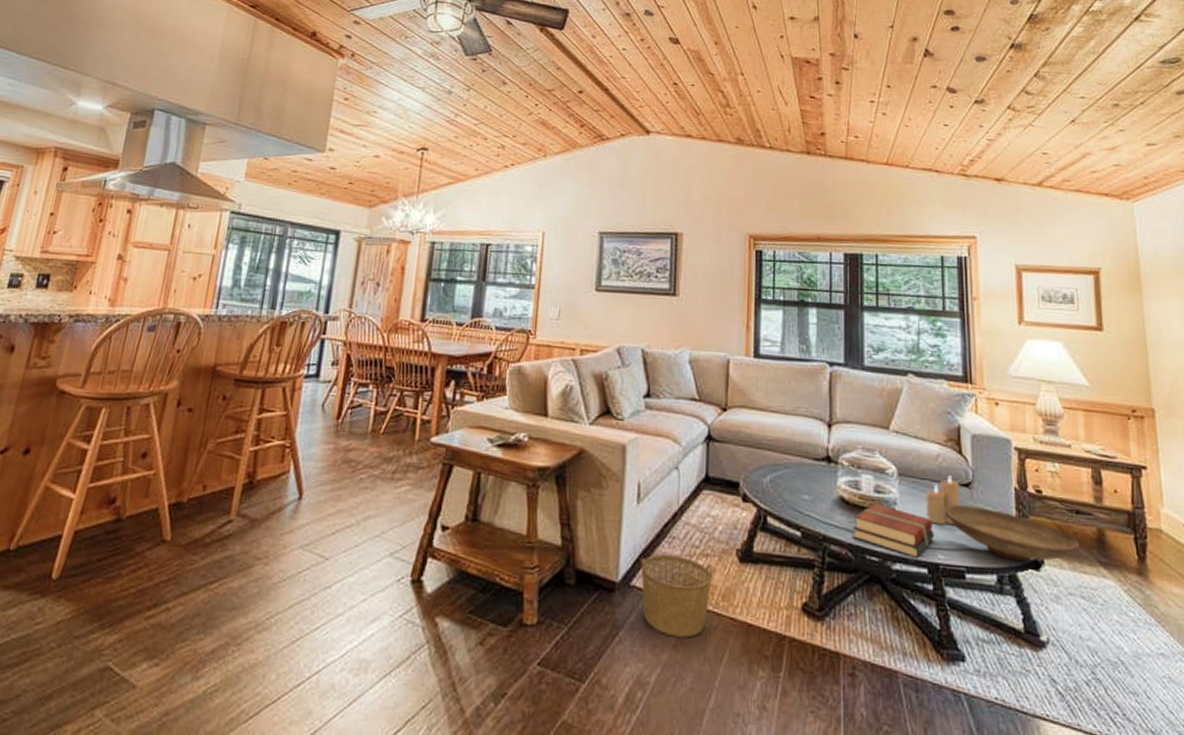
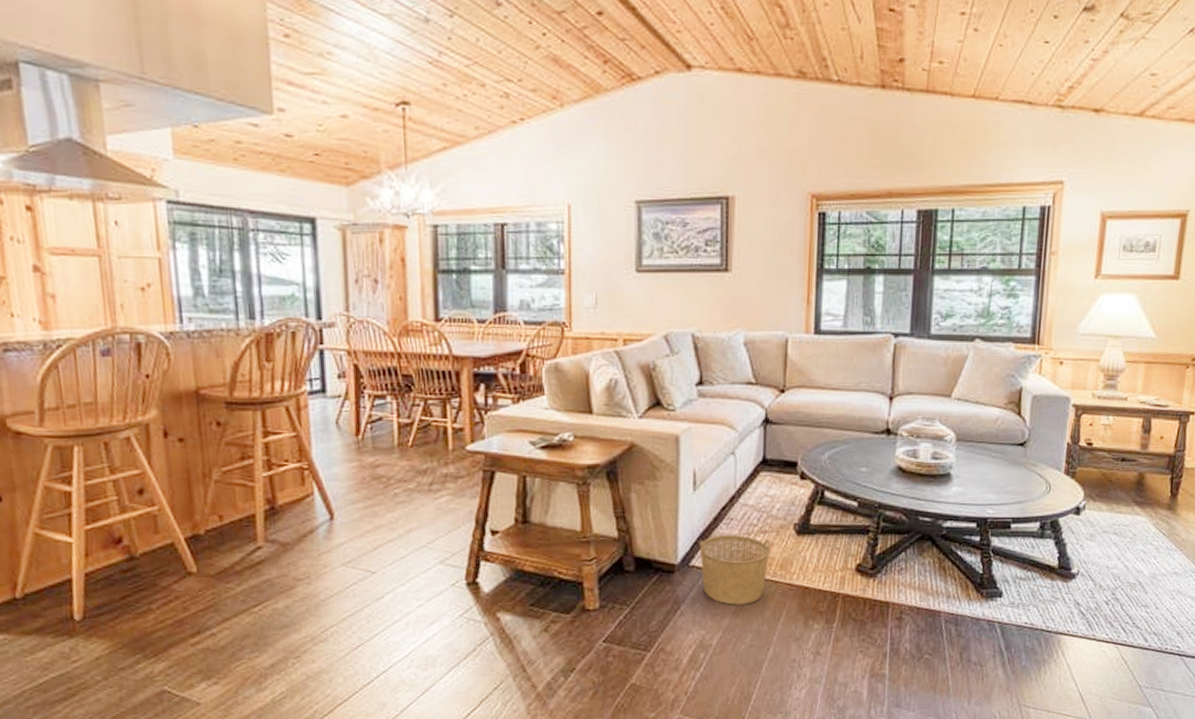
books: present [853,503,934,558] -> none [908,468,986,515]
candle: present [926,475,960,526] -> none [980,437,1015,483]
decorative bowl: present [944,505,1080,563] -> none [997,463,1121,509]

